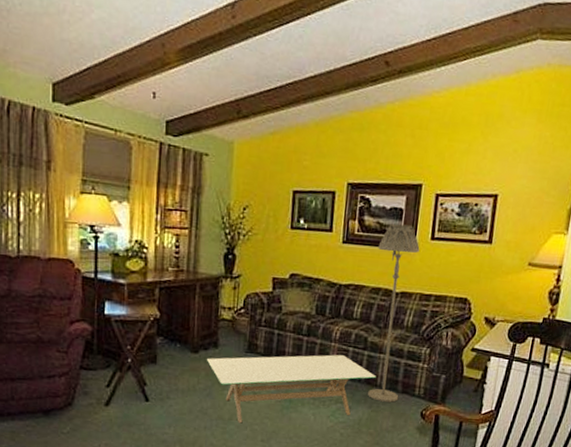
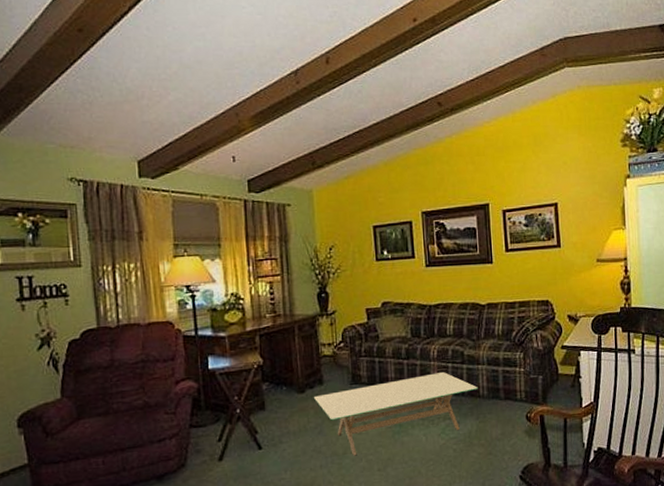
floor lamp: present [368,223,420,402] -> none [459,241,503,412]

